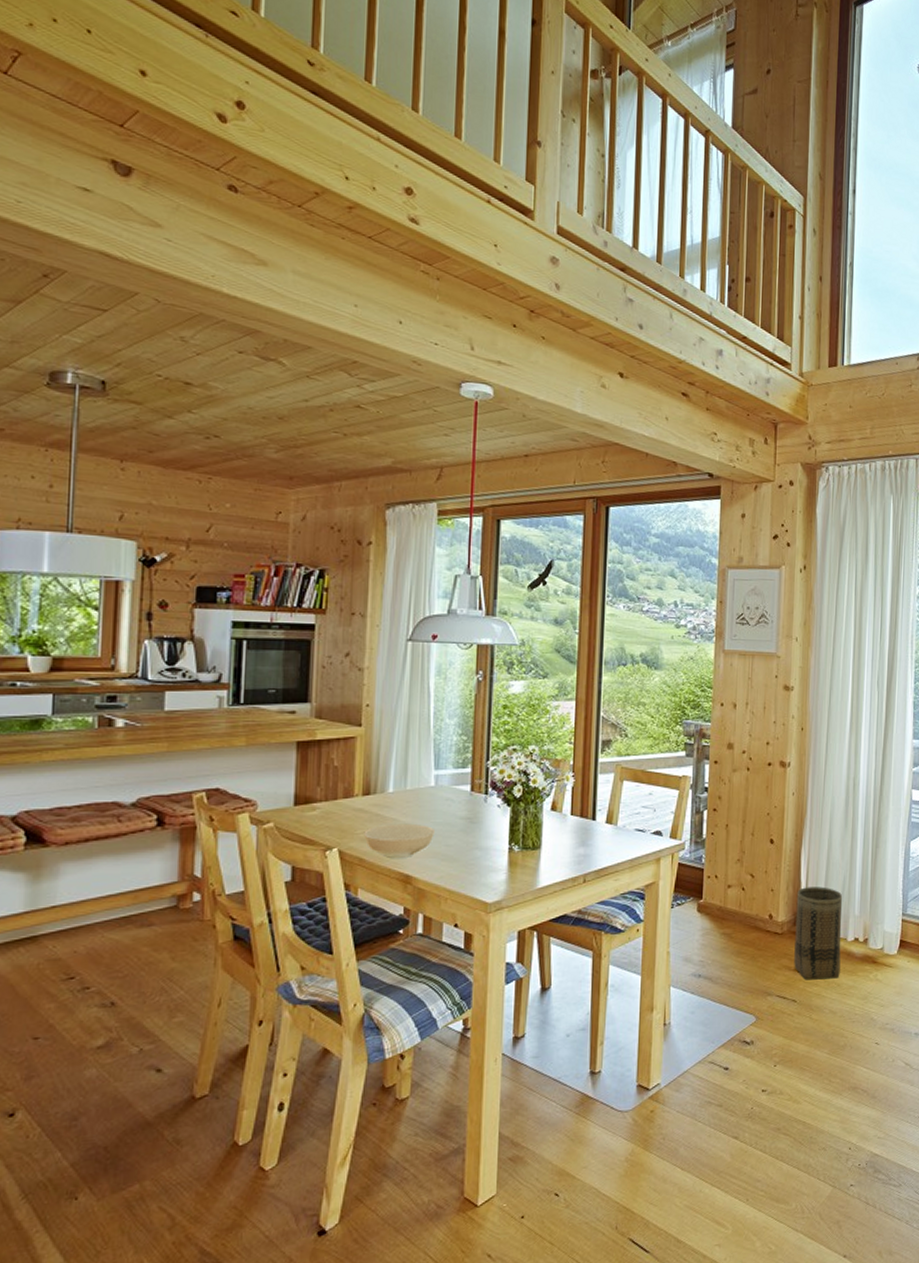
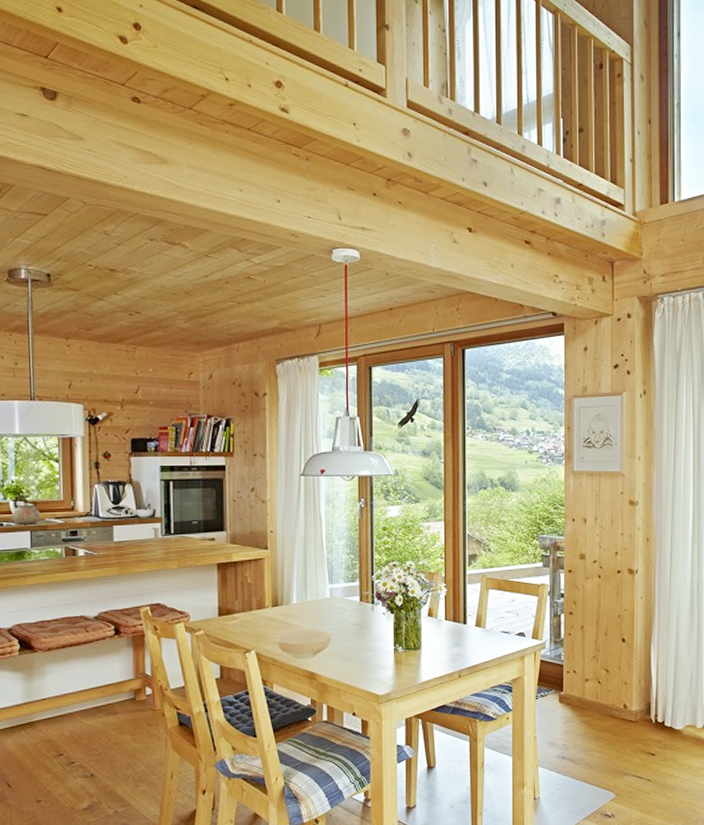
kettle: none [29,648,69,686] -> present [12,495,41,525]
basket: present [794,887,843,980] -> none [648,680,691,762]

